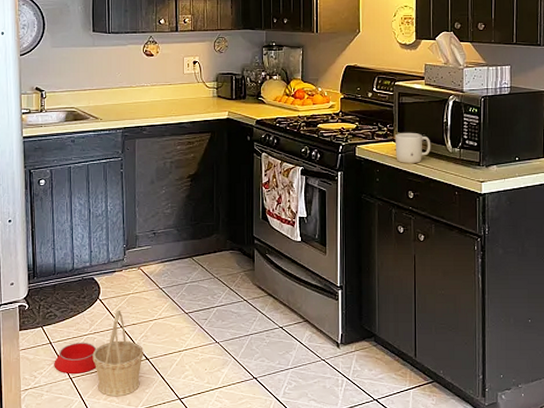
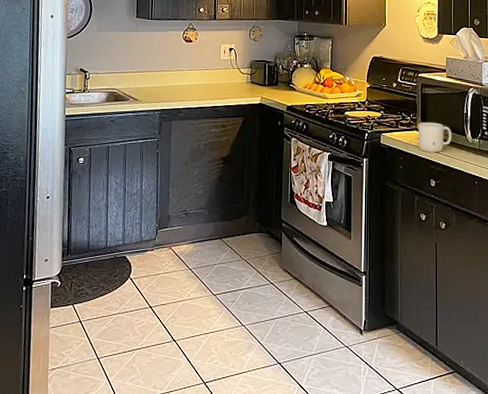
pet bowl: present [54,343,97,374] -> none [82,322,125,354]
basket: present [92,310,145,397] -> none [120,289,172,379]

